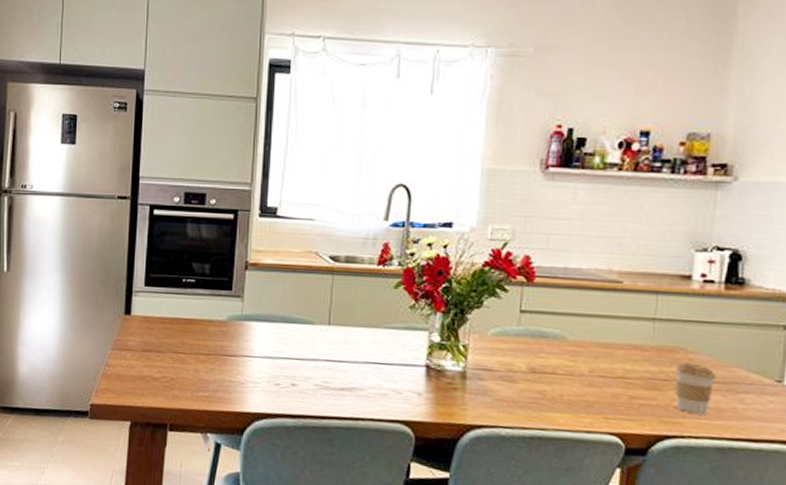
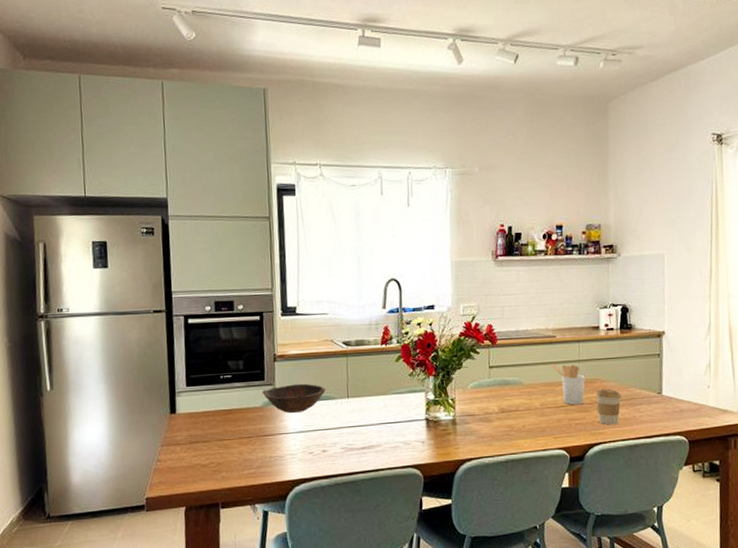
bowl: none [227,299,303,334] -> present [262,383,326,413]
utensil holder: none [612,318,662,380] -> present [551,364,585,405]

